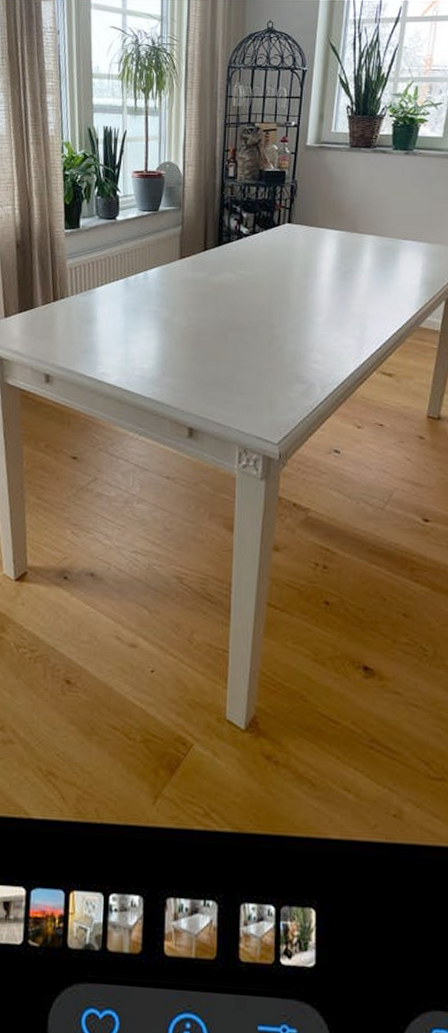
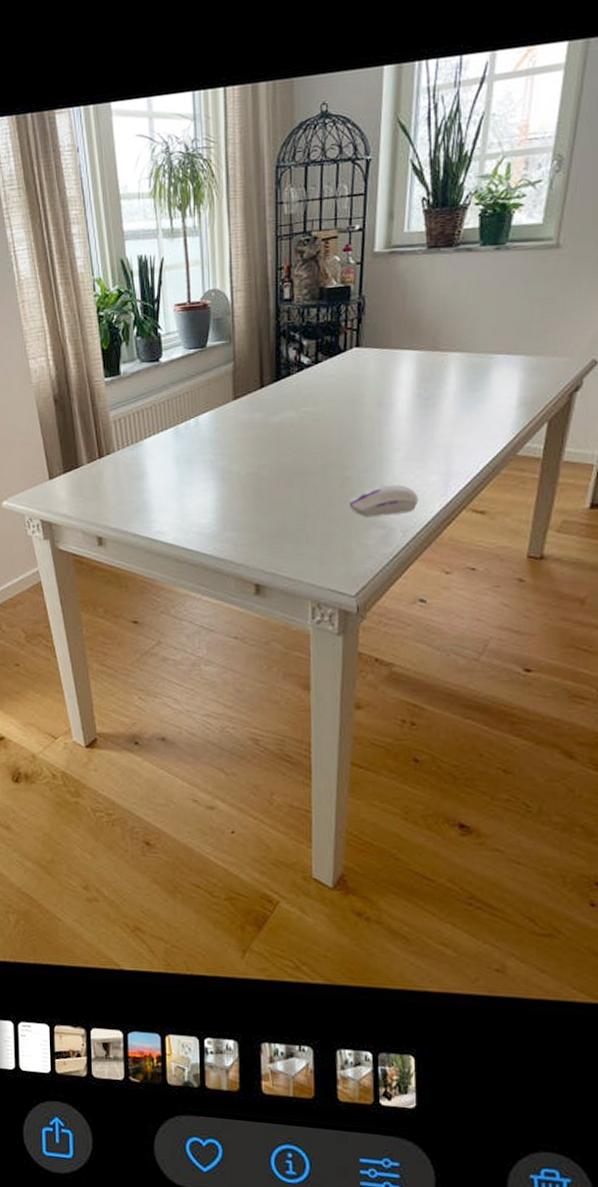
computer mouse: none [276,344,337,373] -> present [348,483,419,518]

